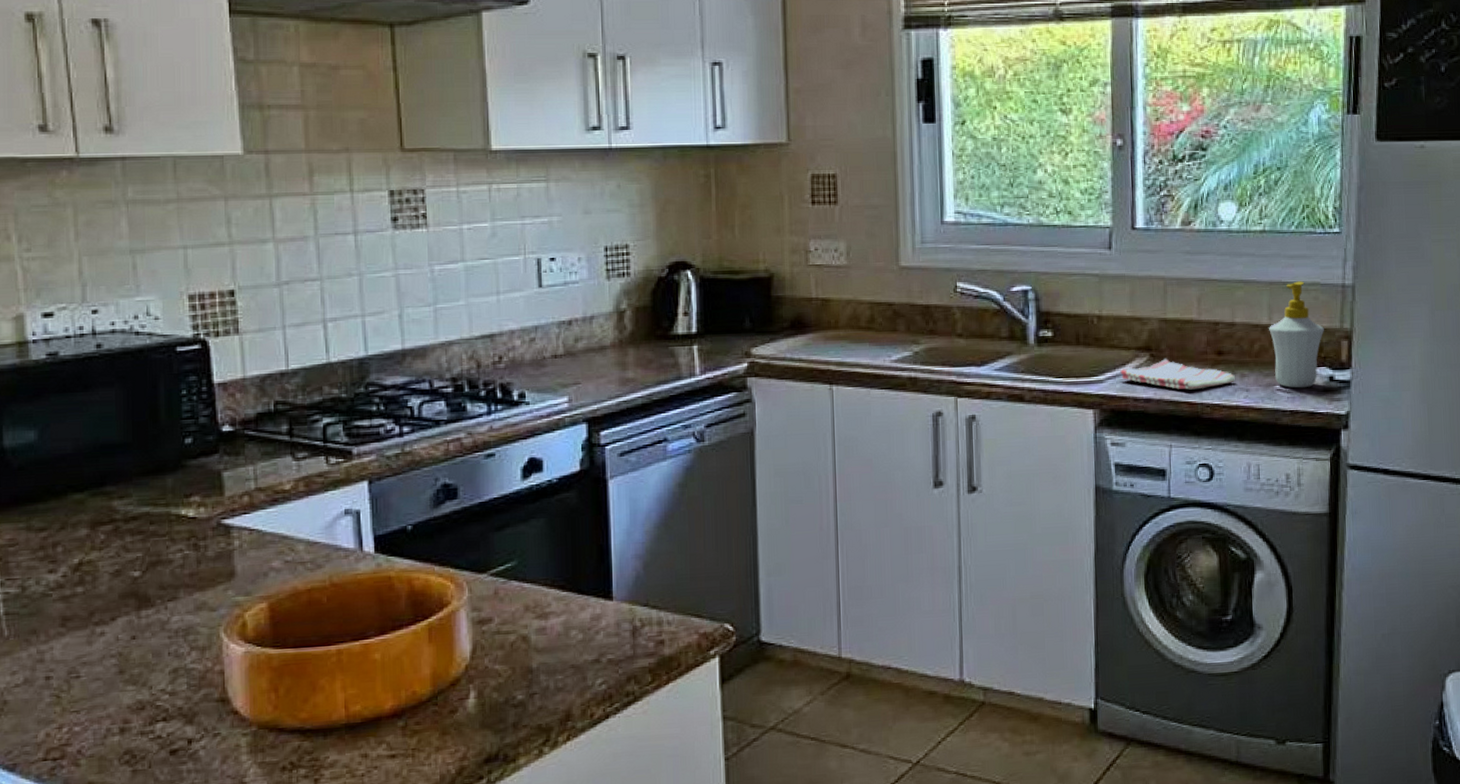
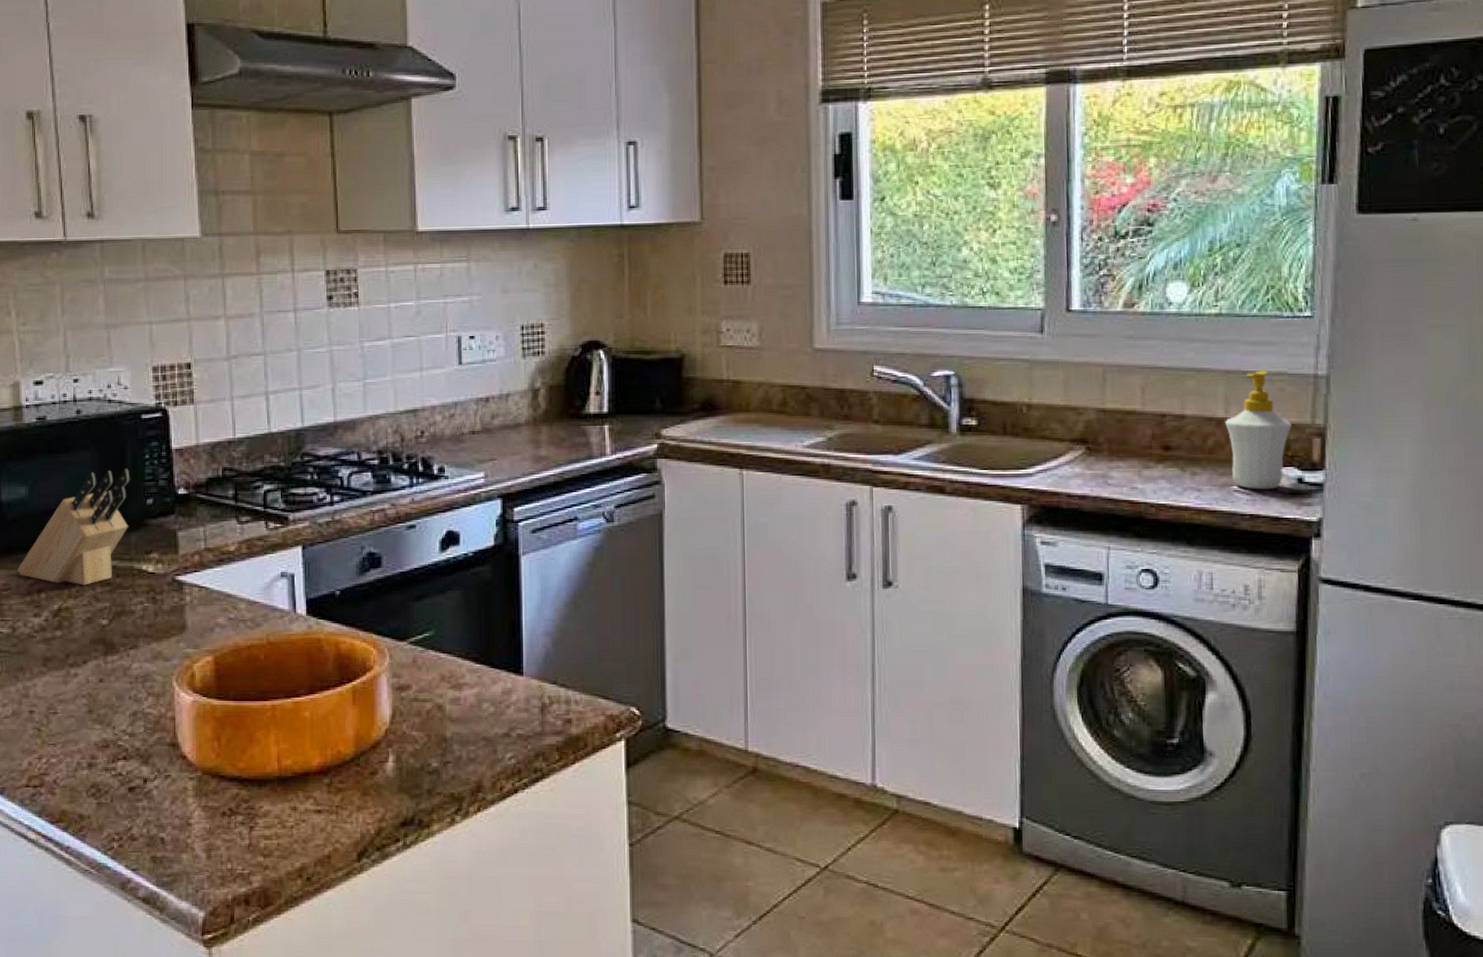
knife block: none [26,406,165,536] -> present [17,468,130,586]
dish towel: present [1120,359,1236,390] -> none [1052,453,1186,487]

